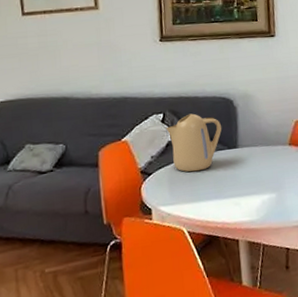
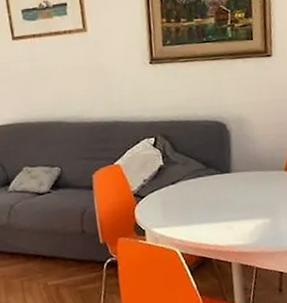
kettle: present [166,113,222,172] -> none [157,137,215,196]

